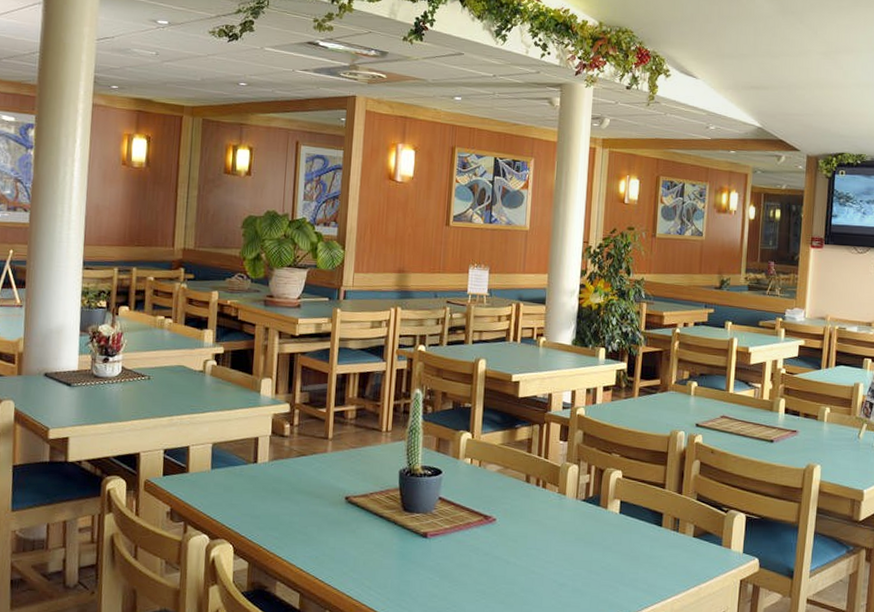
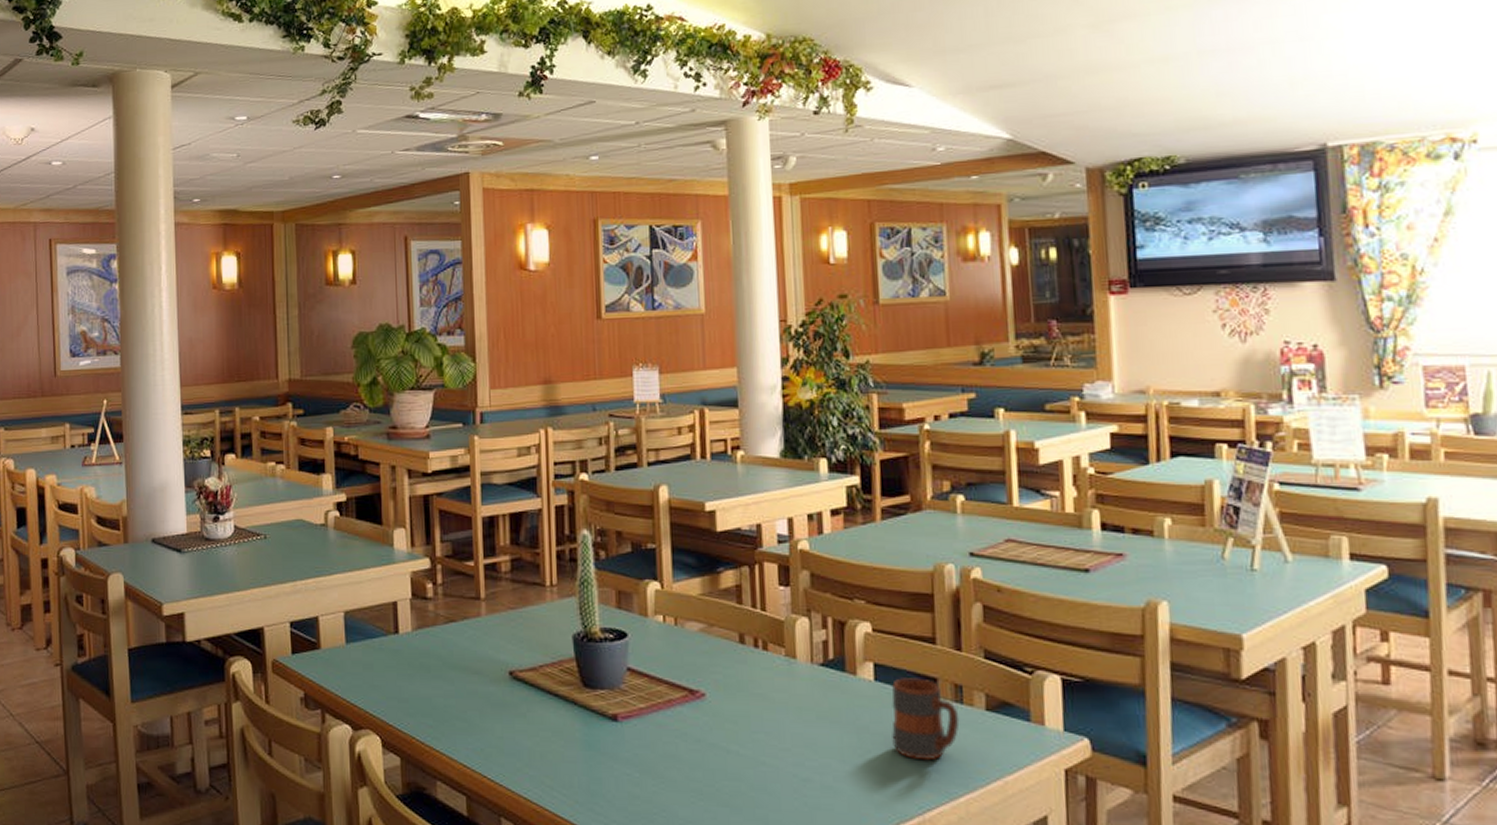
mug: none [626,512,675,572] -> present [891,678,960,761]

